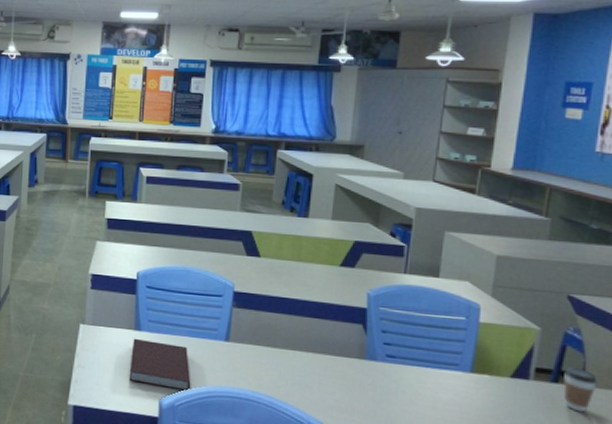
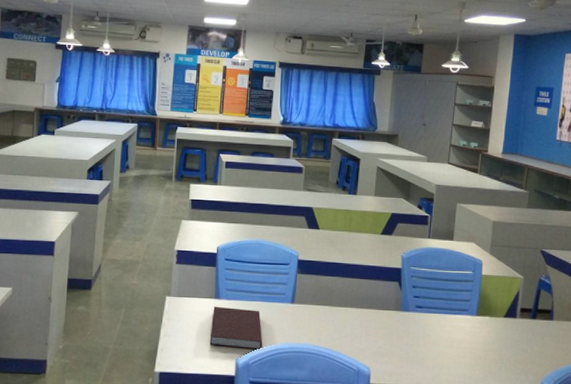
coffee cup: present [563,367,597,413] -> none [539,305,561,341]

